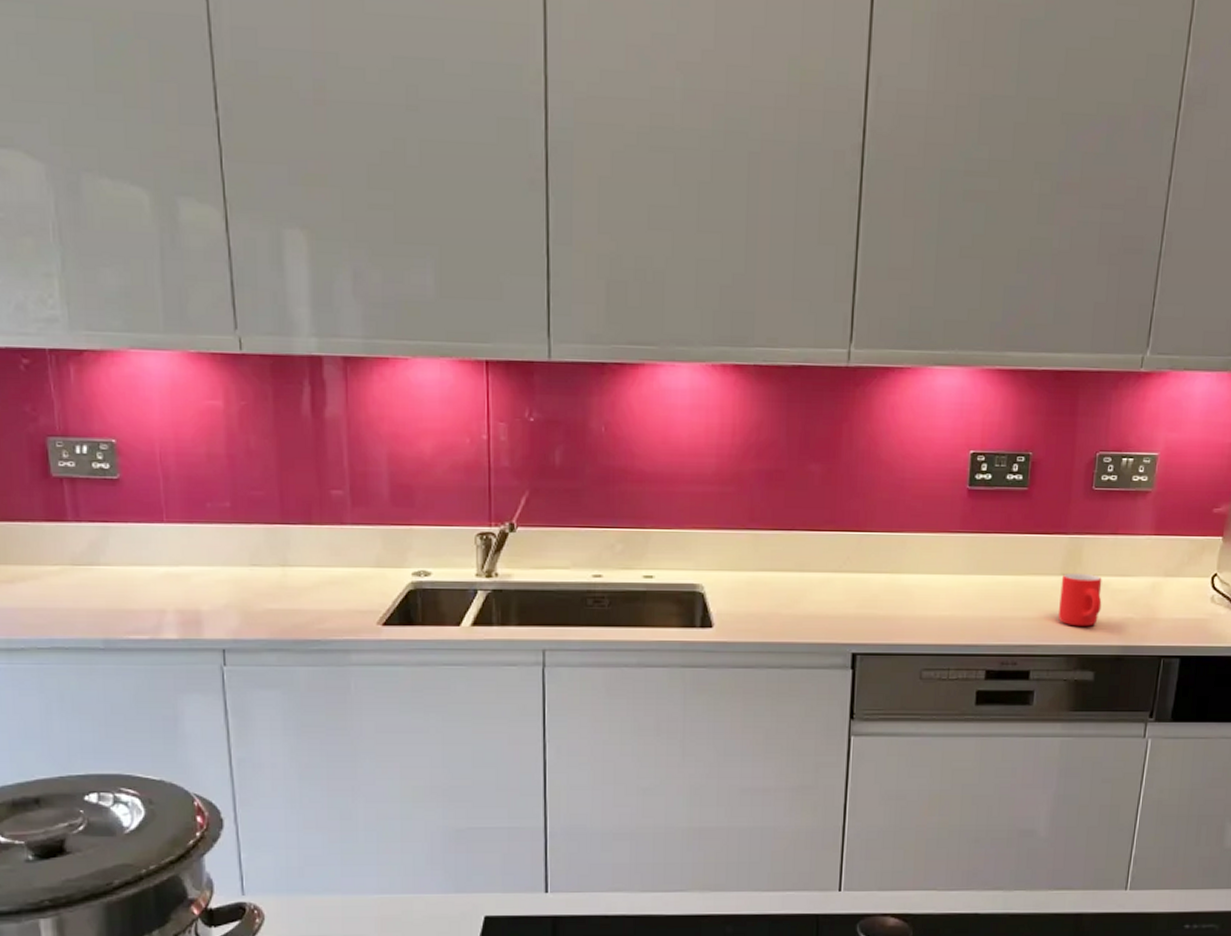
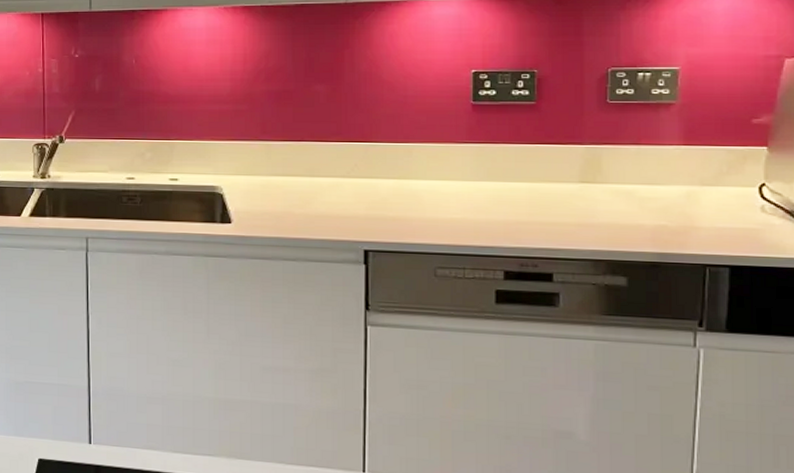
mug: present [1058,572,1102,627] -> none [580,180,629,233]

